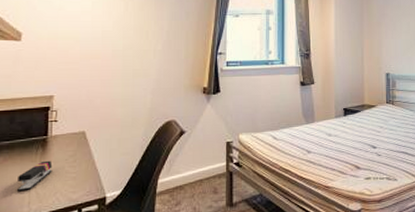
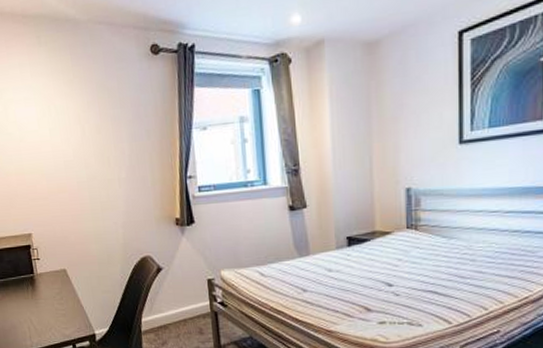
stapler: present [16,160,53,192] -> none [16,297,44,327]

